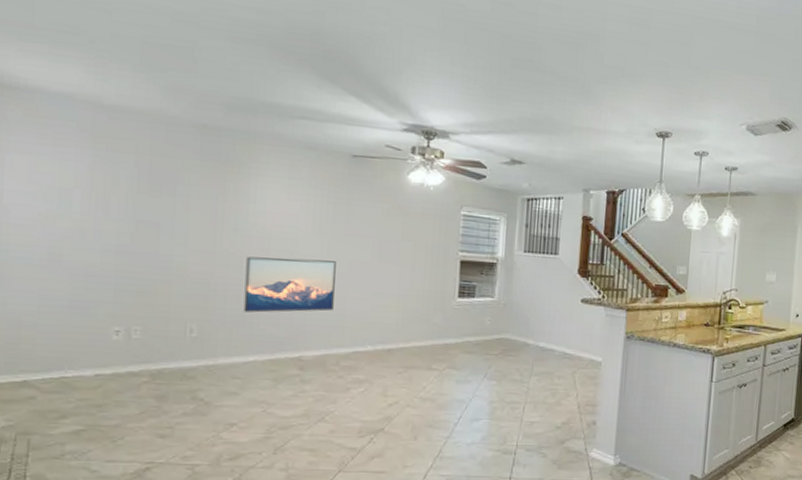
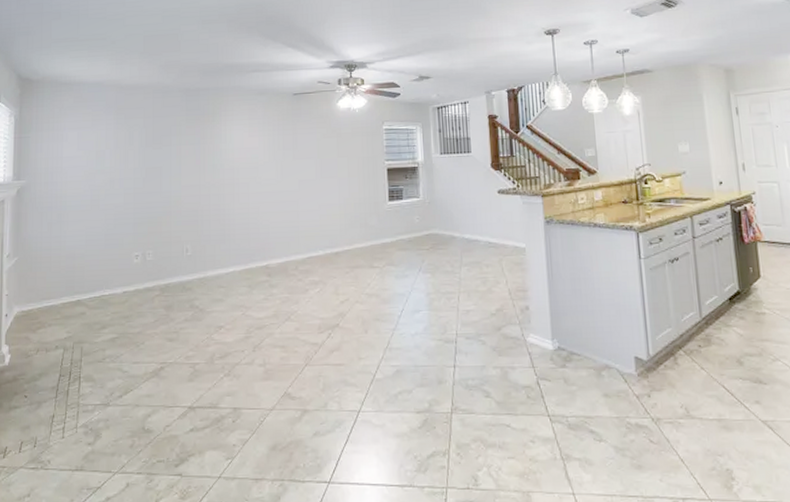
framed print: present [243,256,336,313] -> none [222,182,289,231]

